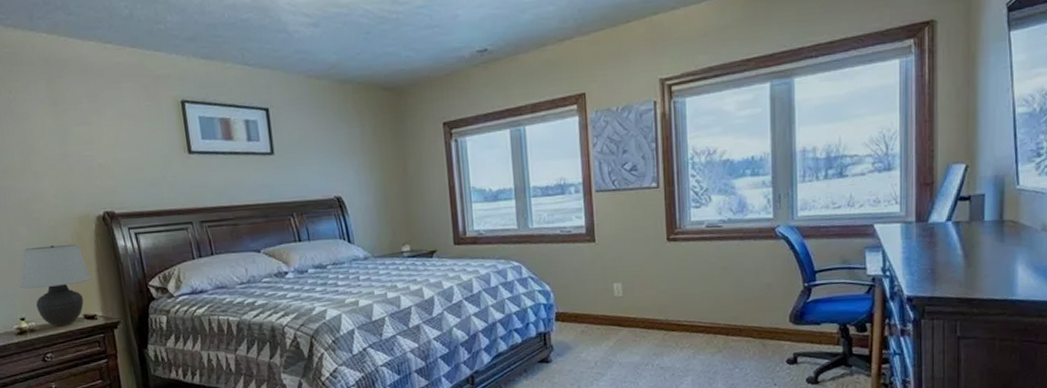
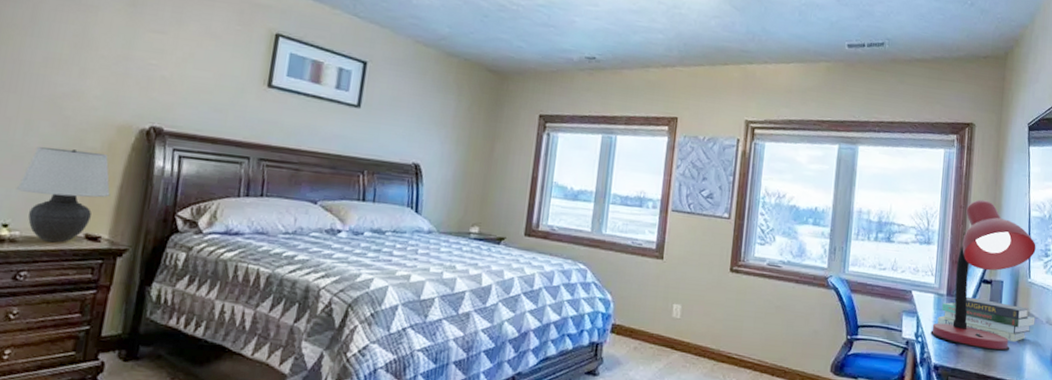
desk lamp: none [900,107,1025,273] -> present [930,199,1036,352]
books: none [907,218,1028,258] -> present [937,296,1035,342]

